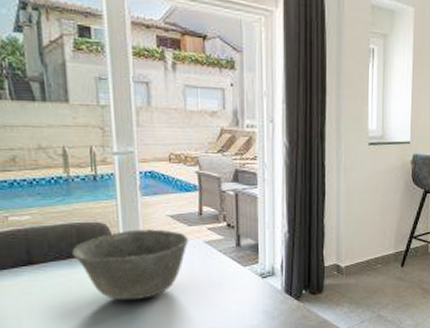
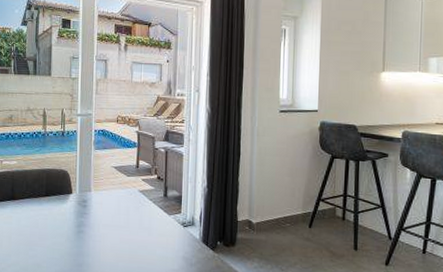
bowl: present [72,229,189,301] -> none [42,176,127,236]

